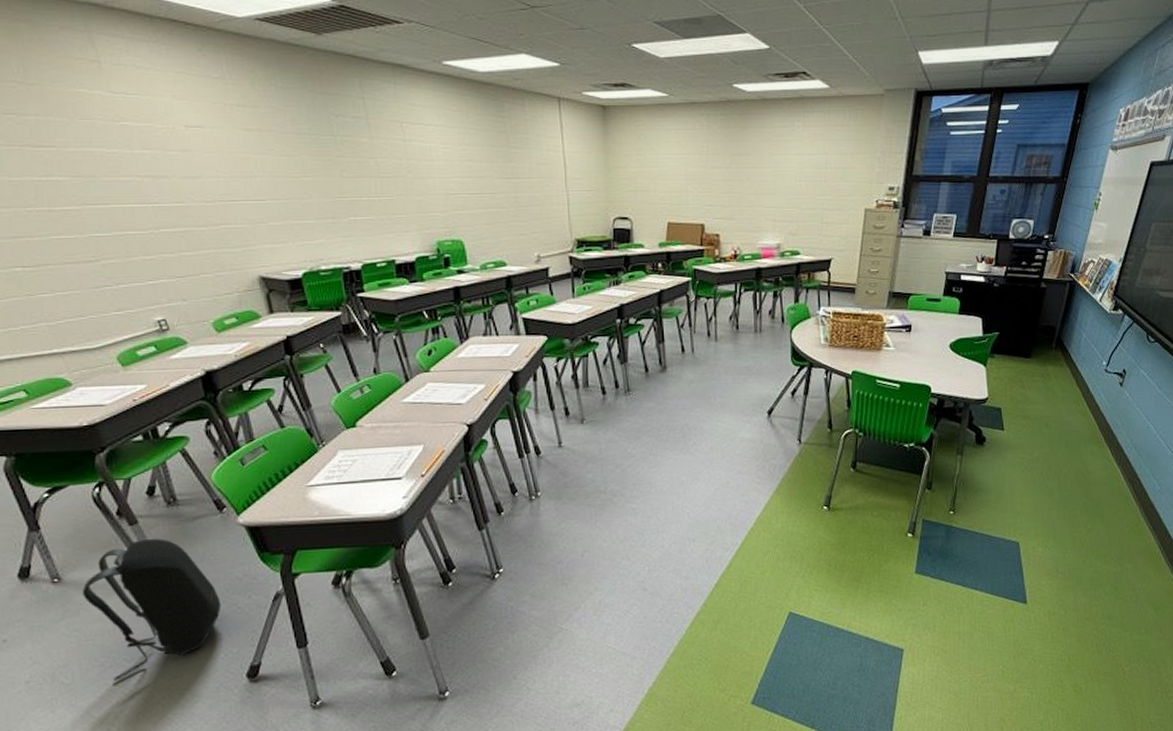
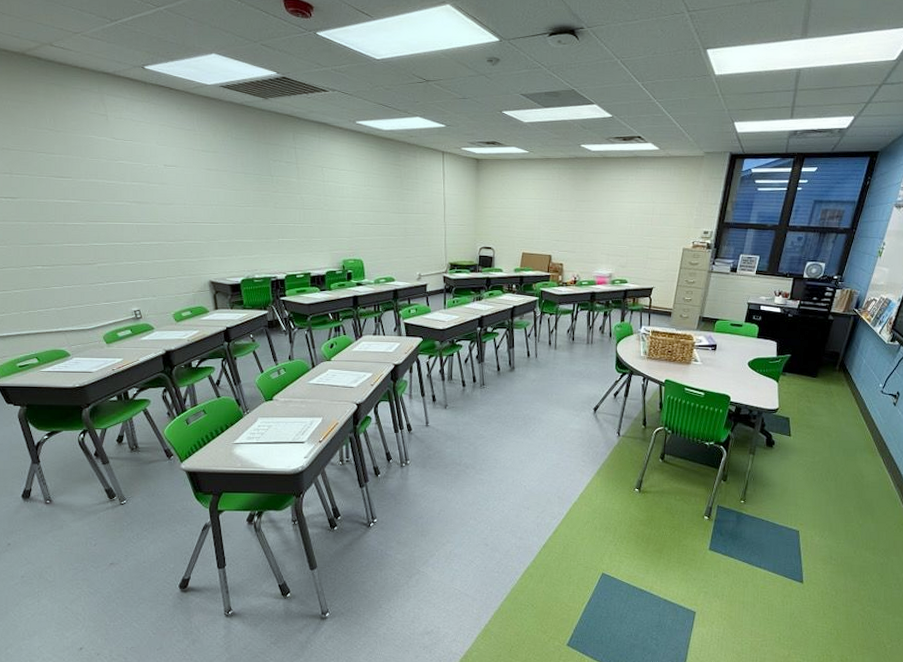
backpack: present [83,539,222,681] -> none [66,476,164,582]

